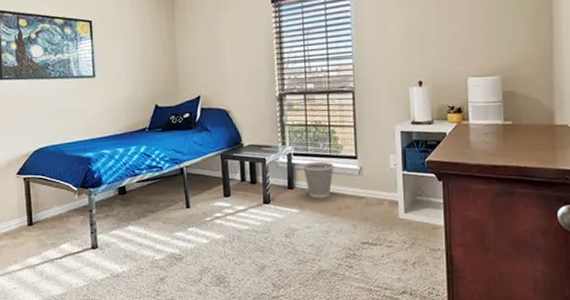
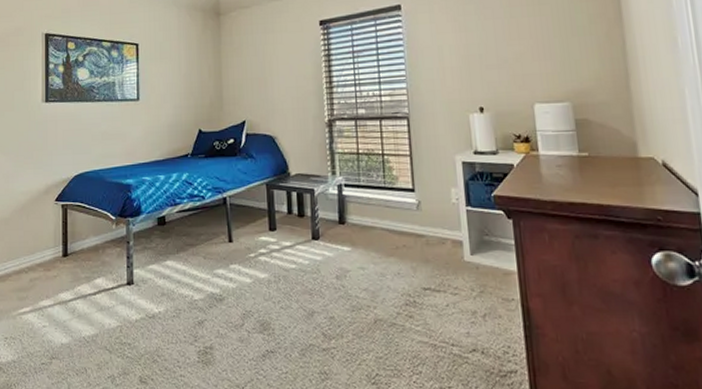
wastebasket: present [302,161,334,198] -> none [354,193,389,235]

